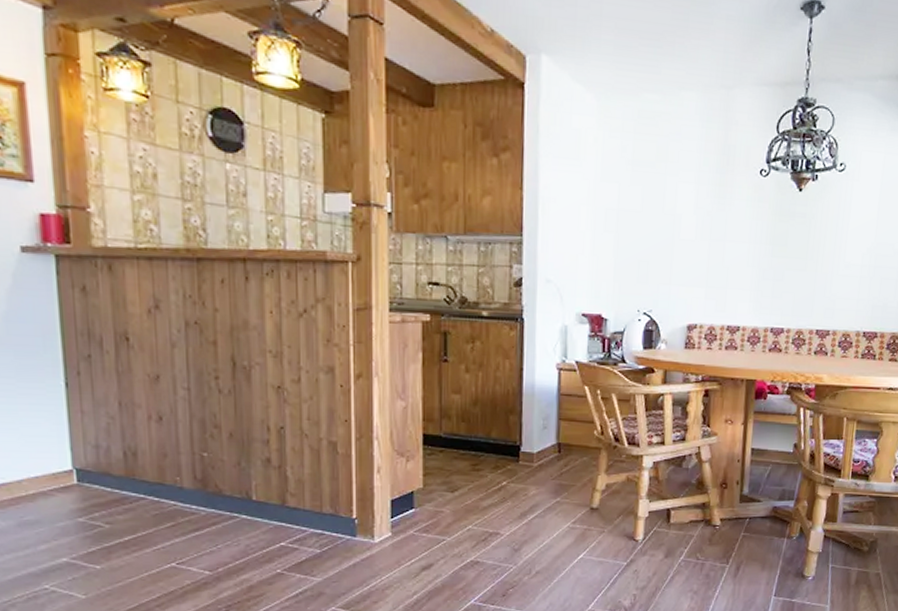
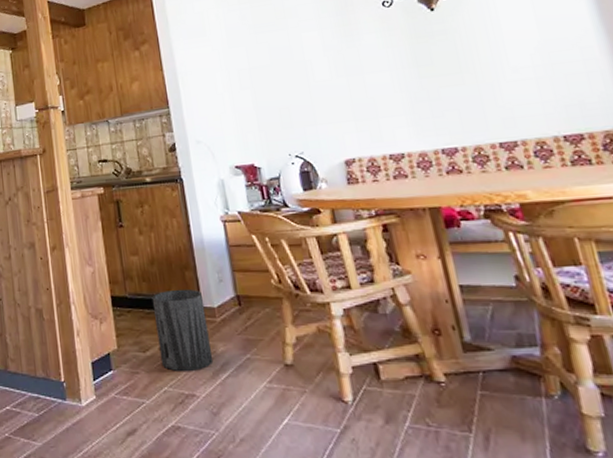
trash can: none [469,432,524,511] -> present [151,289,214,371]

